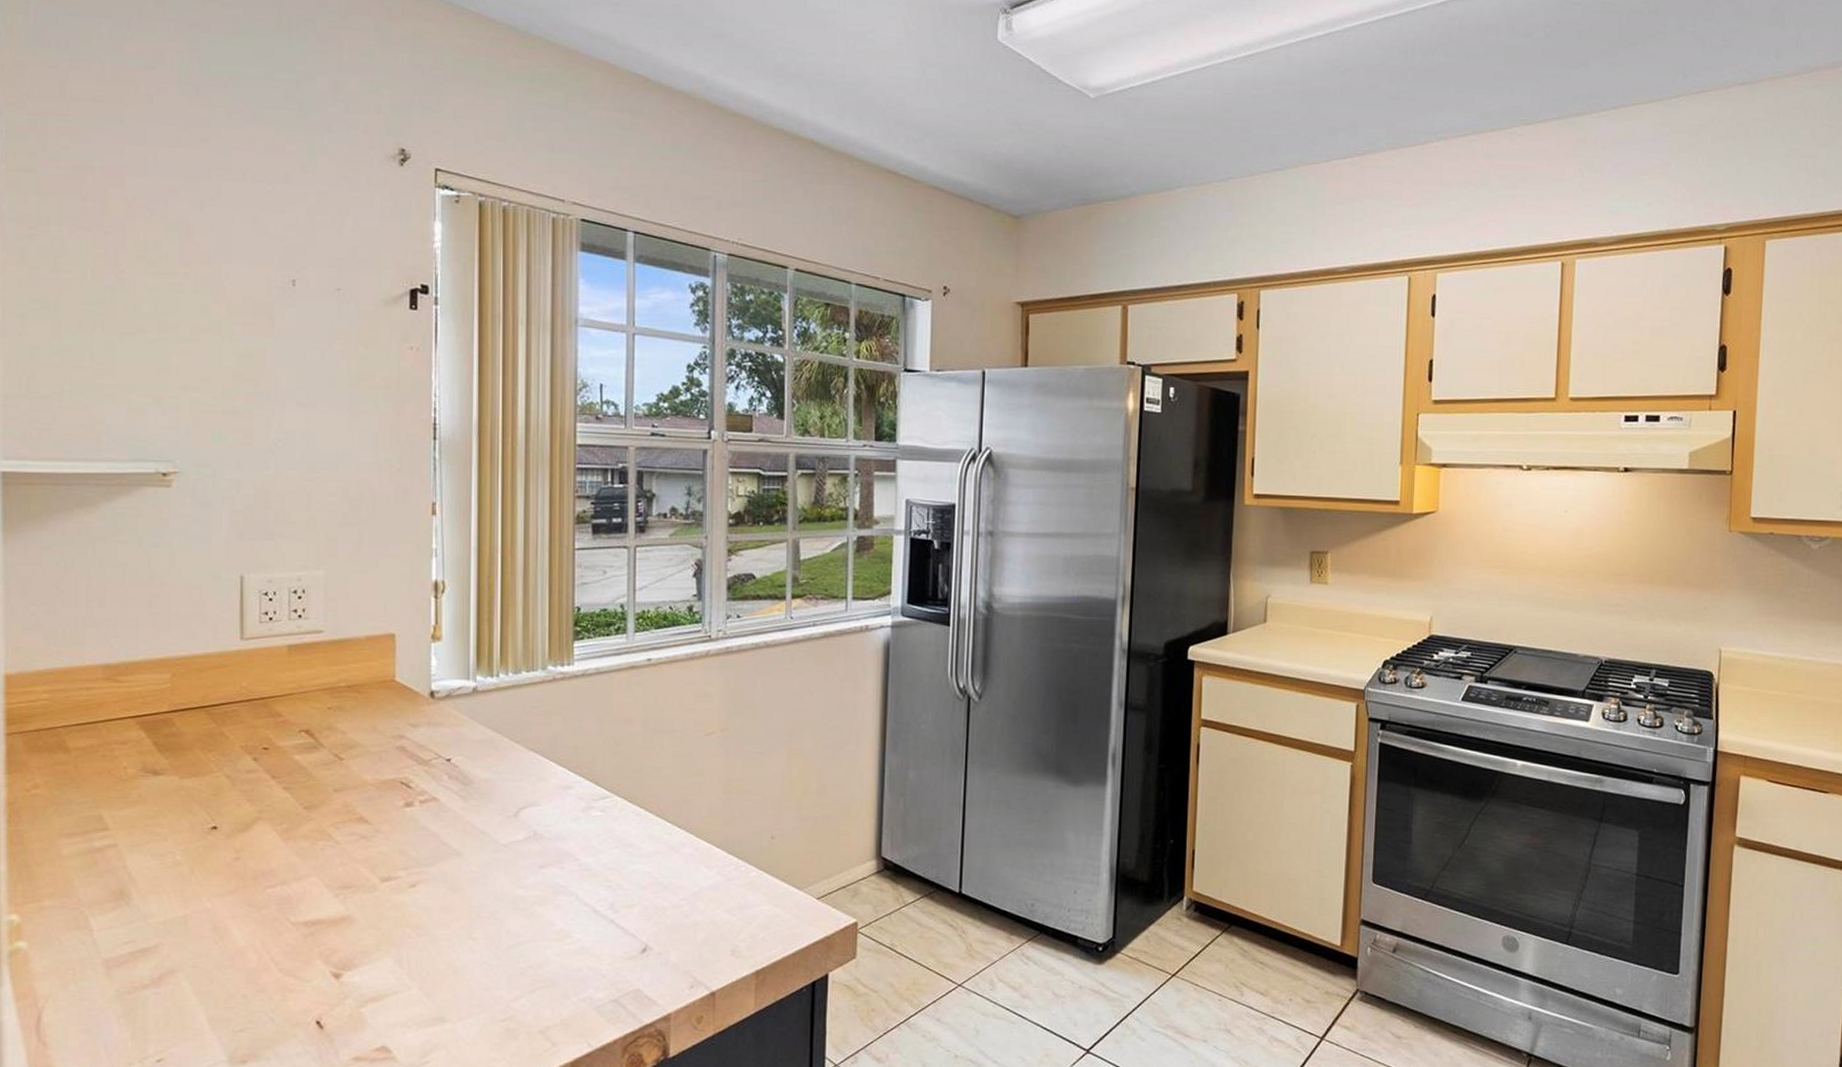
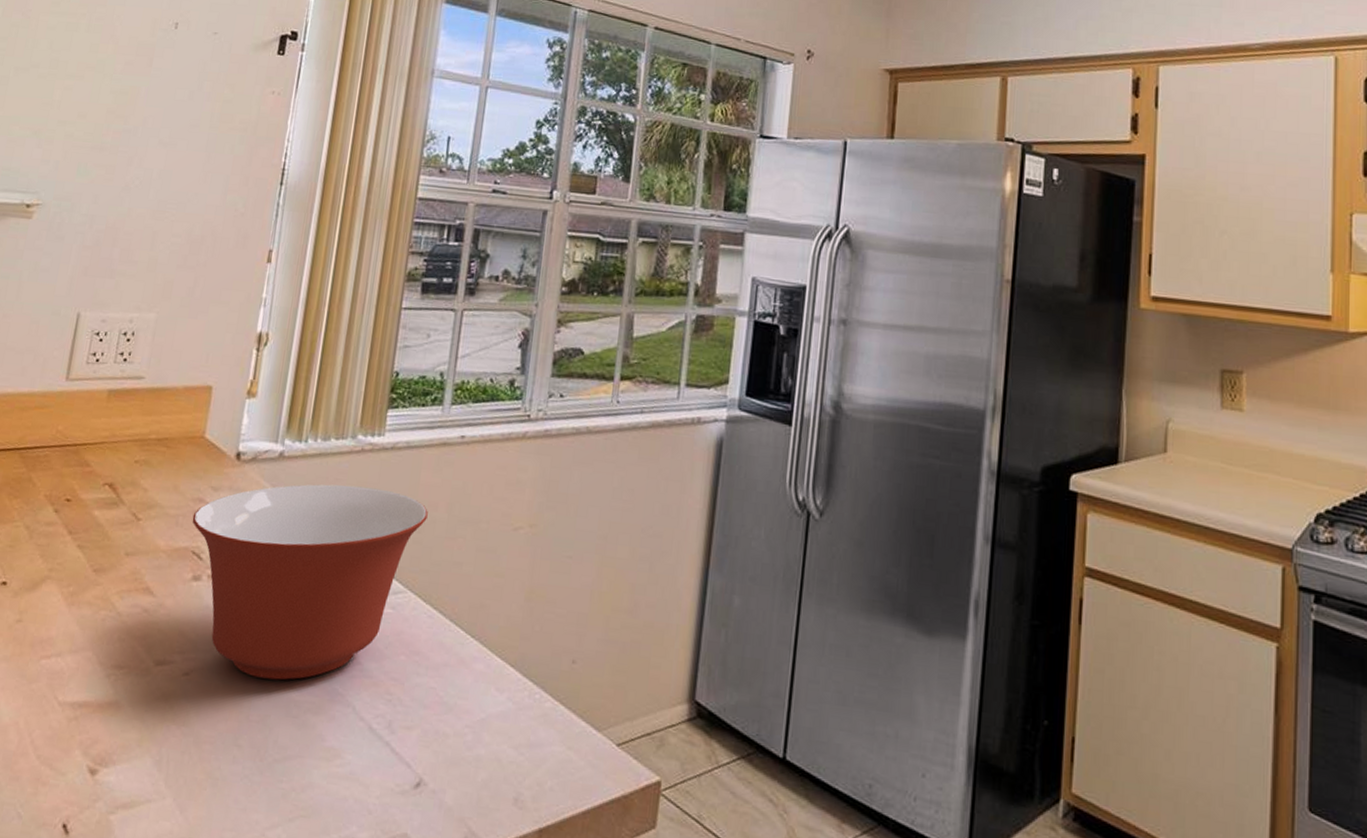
mixing bowl: none [395,711,624,881] -> present [192,484,428,681]

